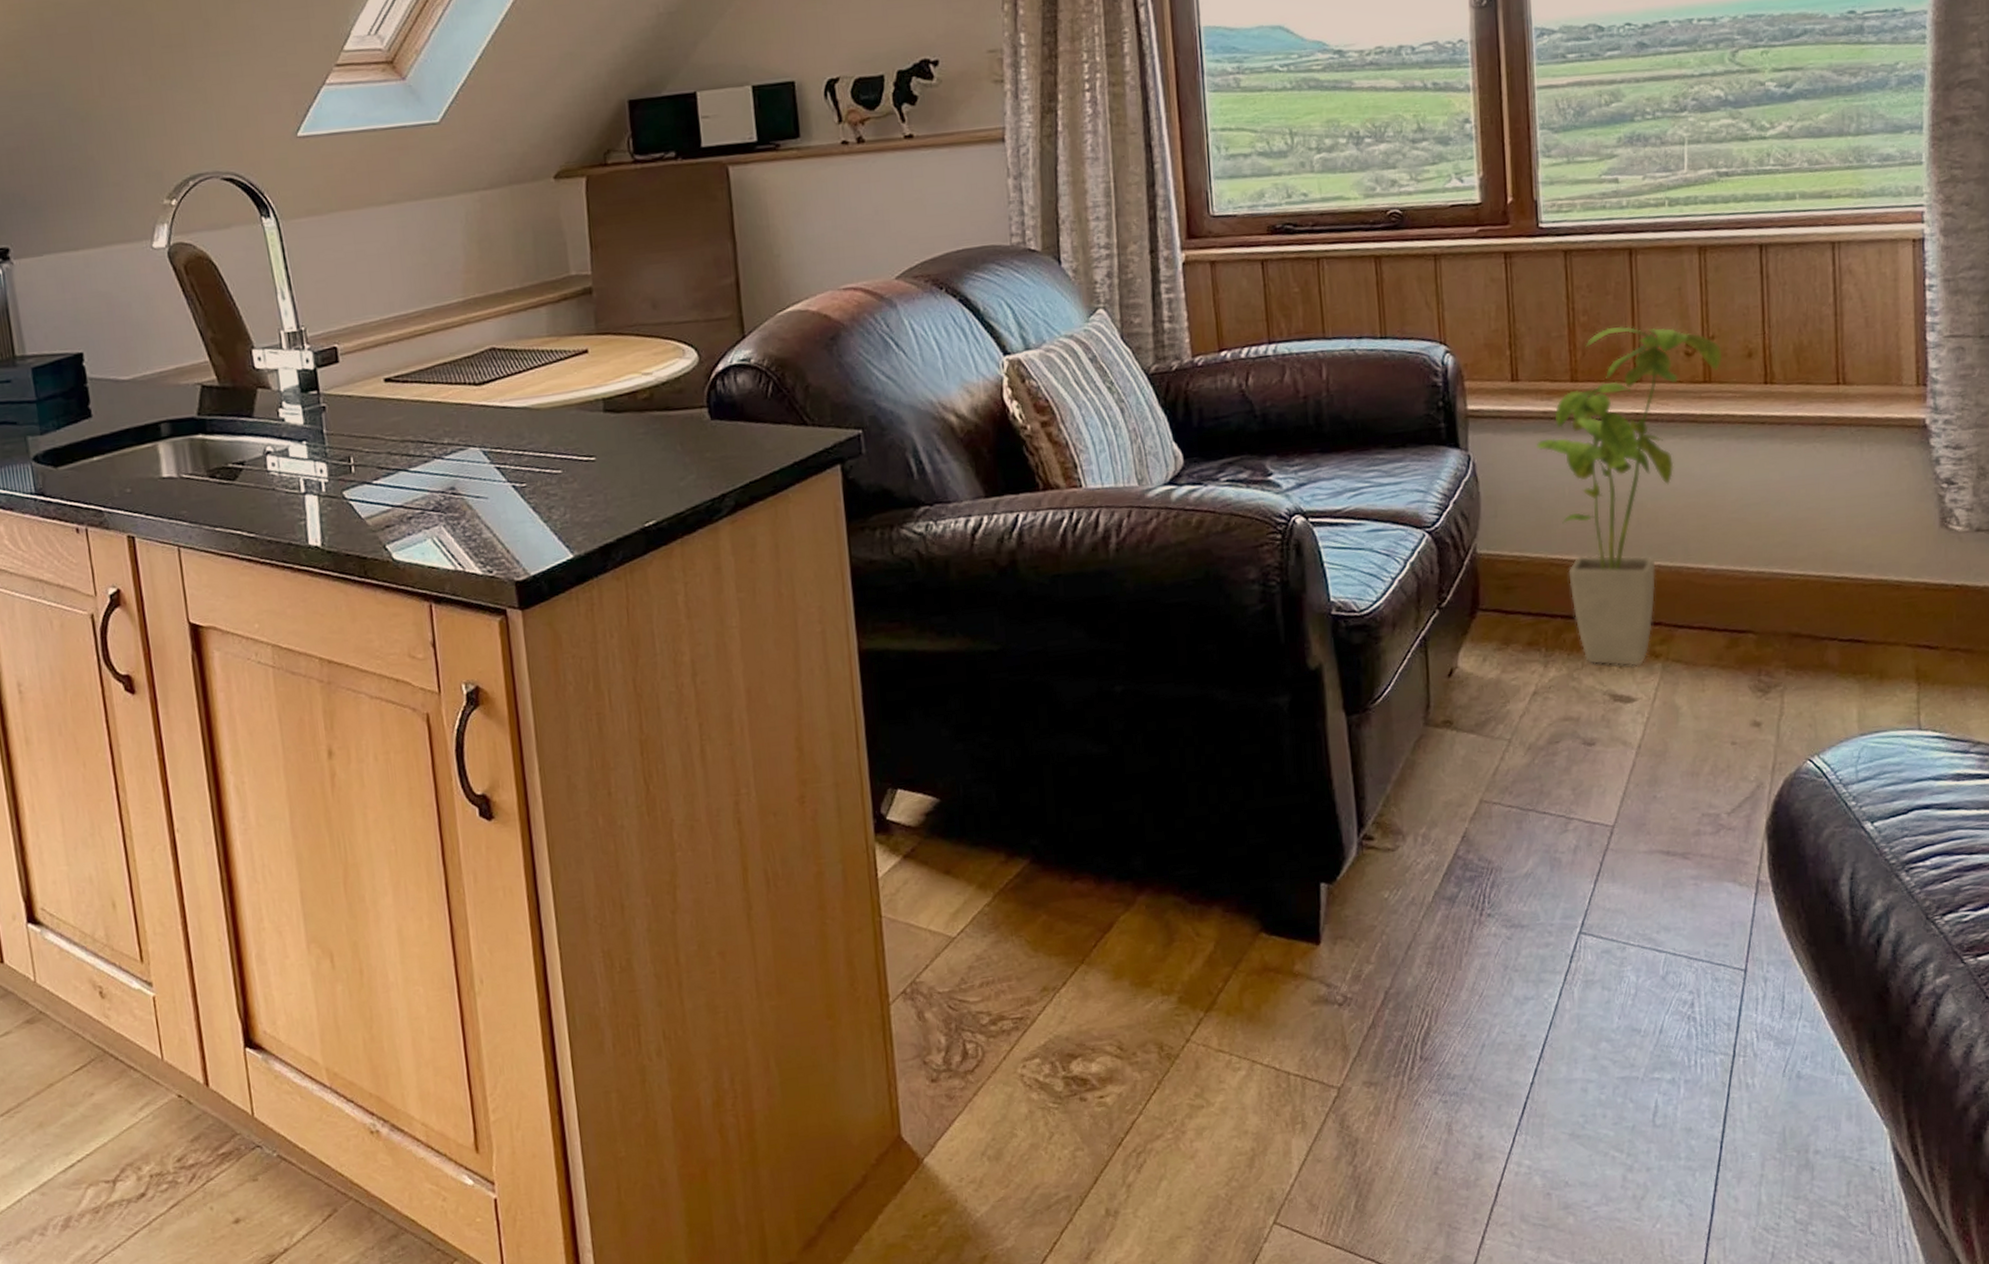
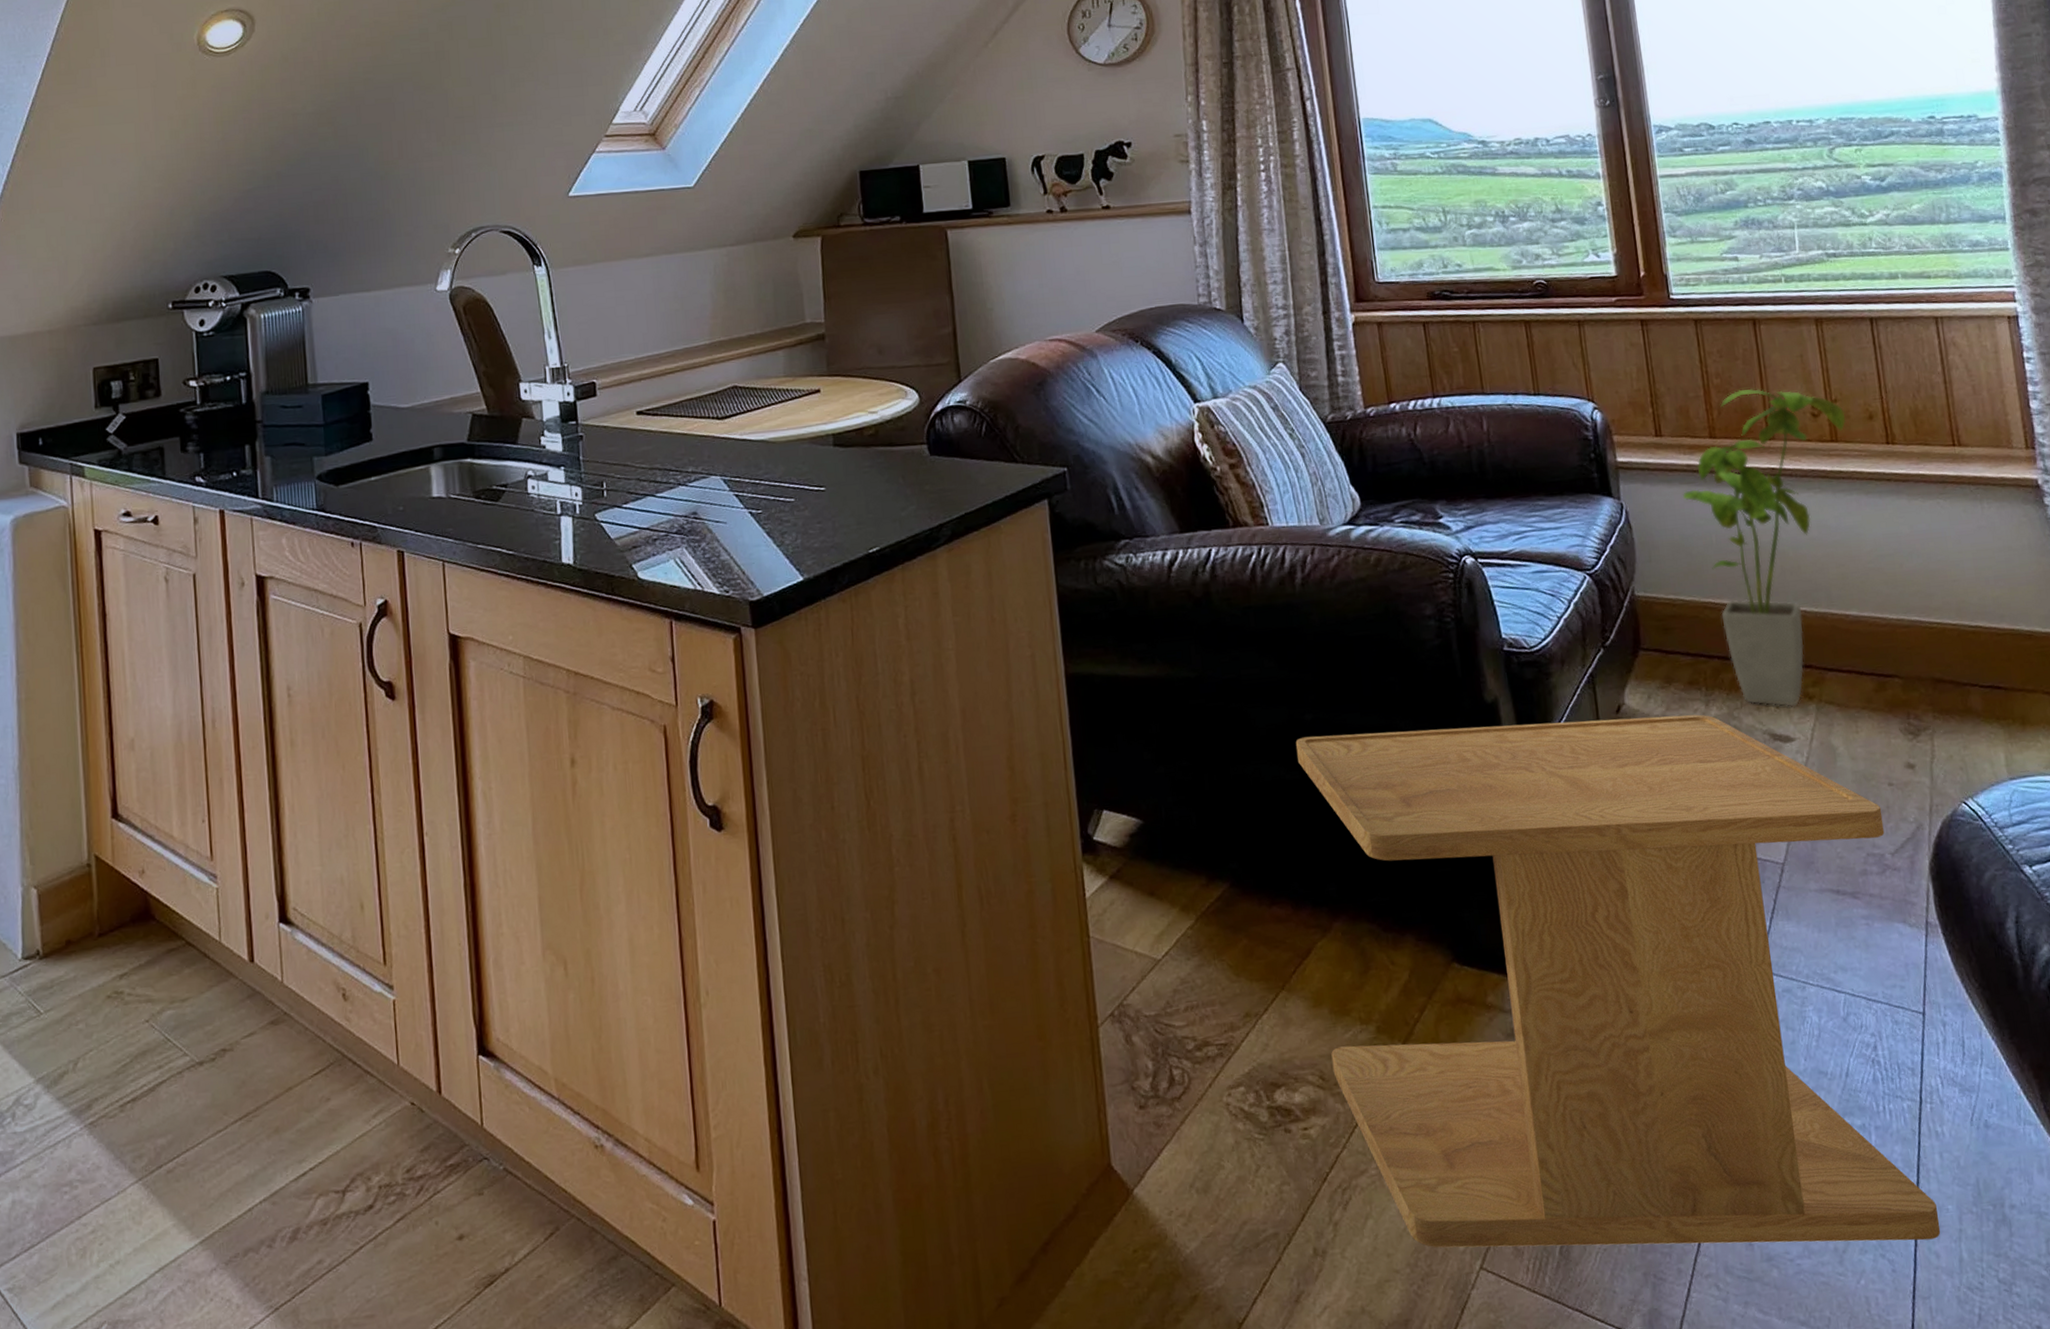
side table: none [1104,676,1742,1205] -> present [1295,714,1941,1248]

